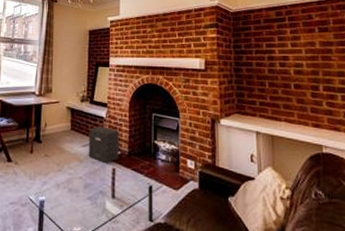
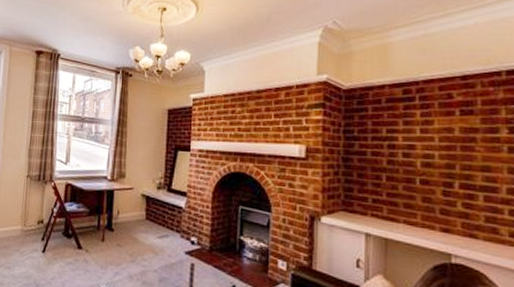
speaker: present [88,126,119,164] -> none [164,217,199,259]

